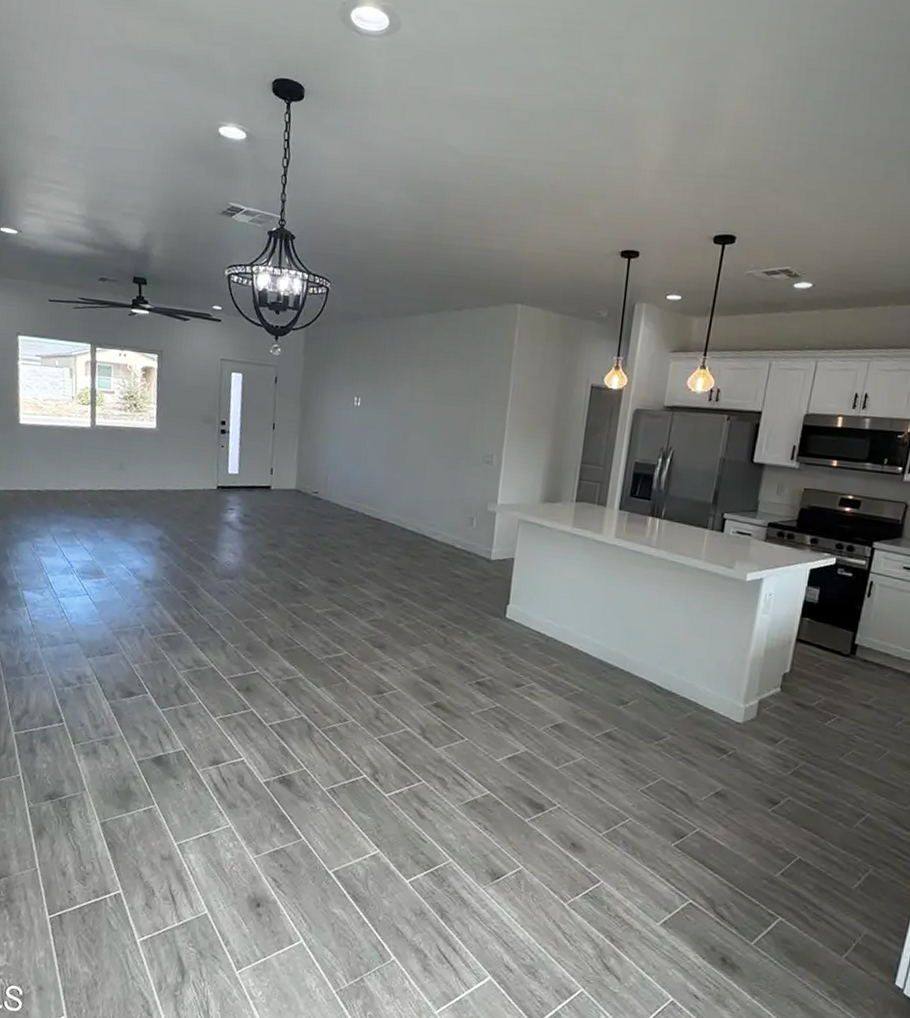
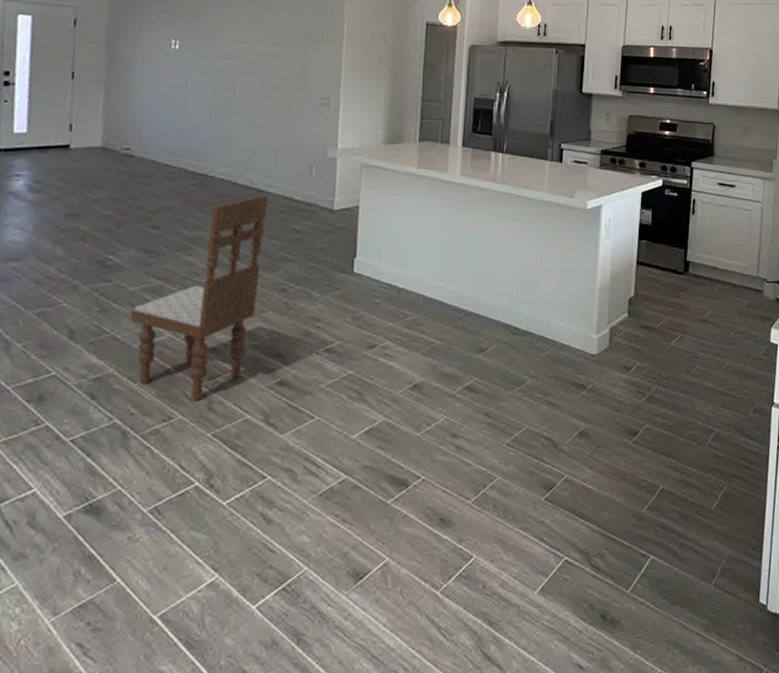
dining chair: none [315,541,433,710] -> present [129,195,269,401]

